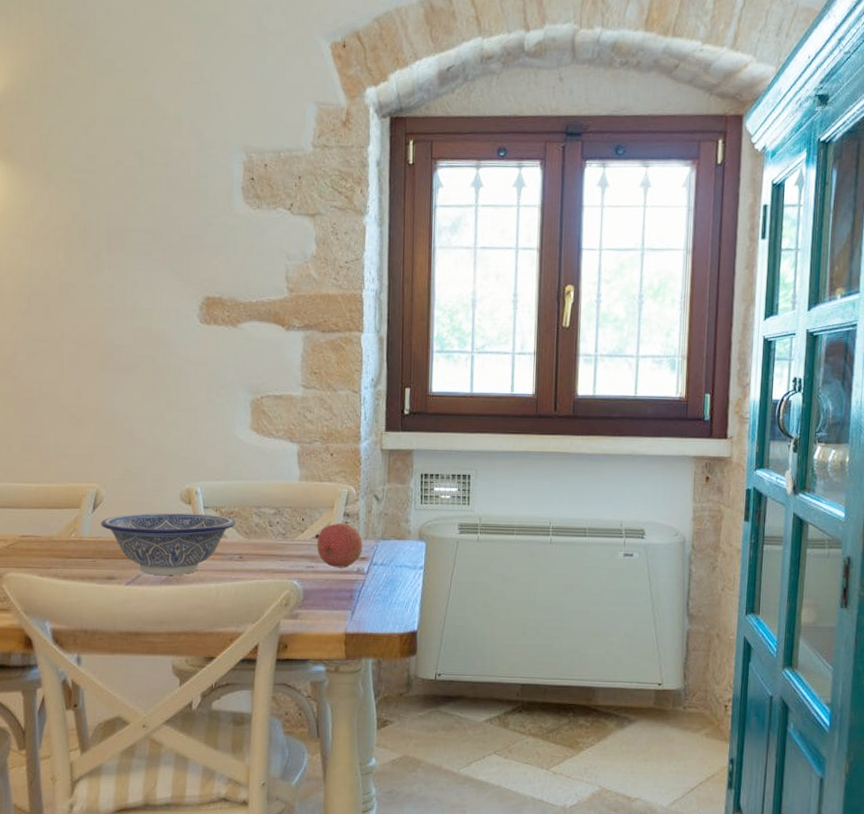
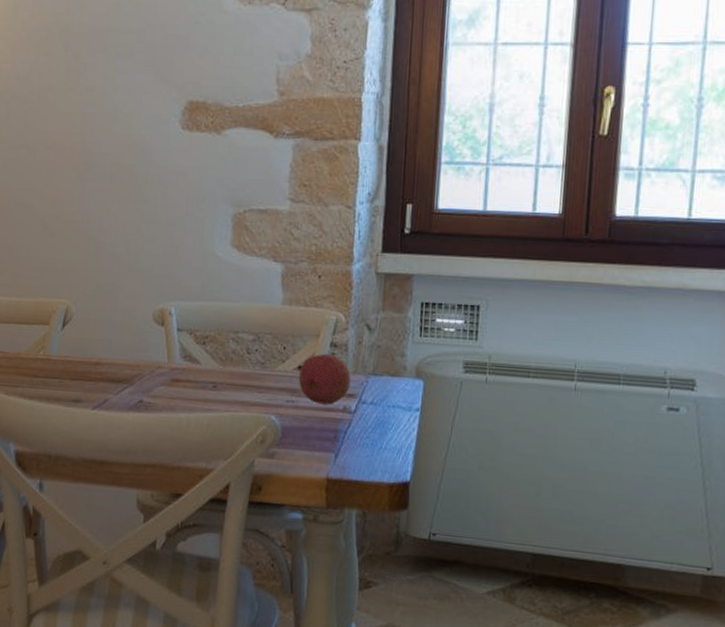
decorative bowl: present [101,512,236,575] -> none [69,333,212,402]

